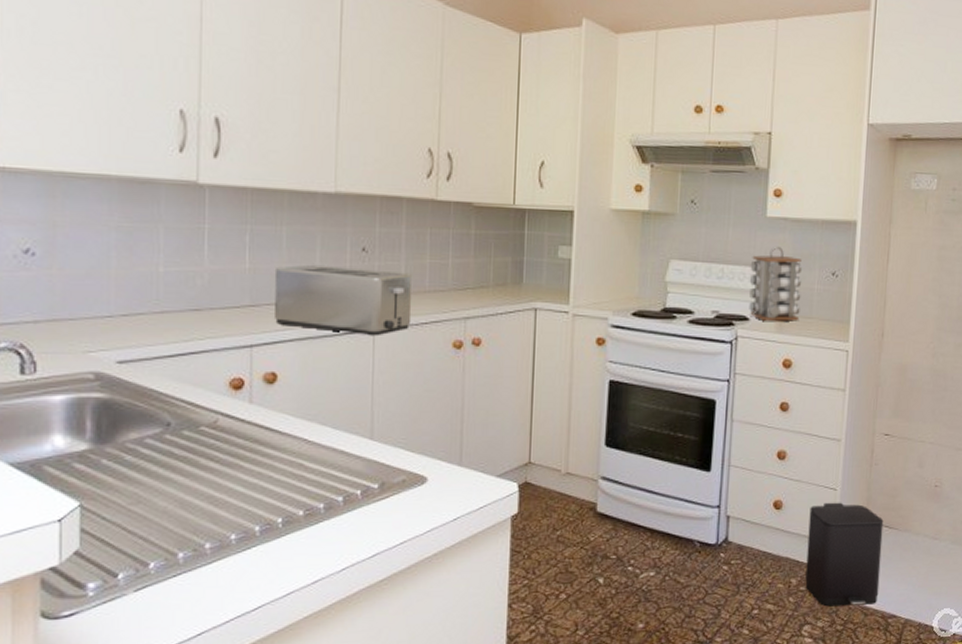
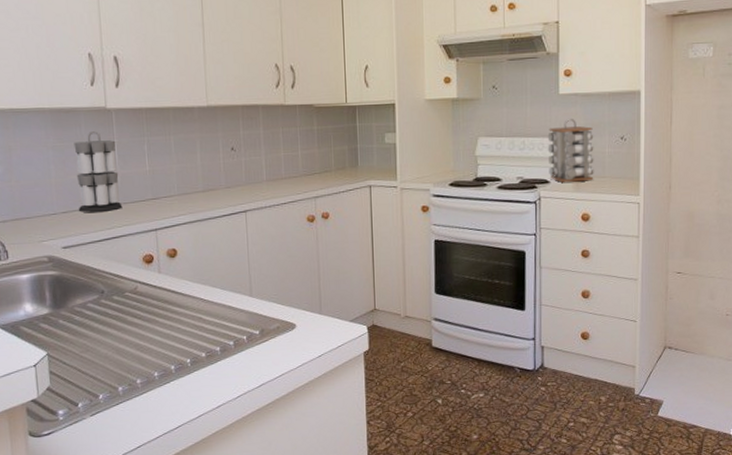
spice rack: none [144,210,208,319] -> present [73,130,123,214]
toaster: present [274,264,413,337] -> none [167,163,274,217]
pedal bin: present [805,502,884,607] -> none [613,331,681,419]

